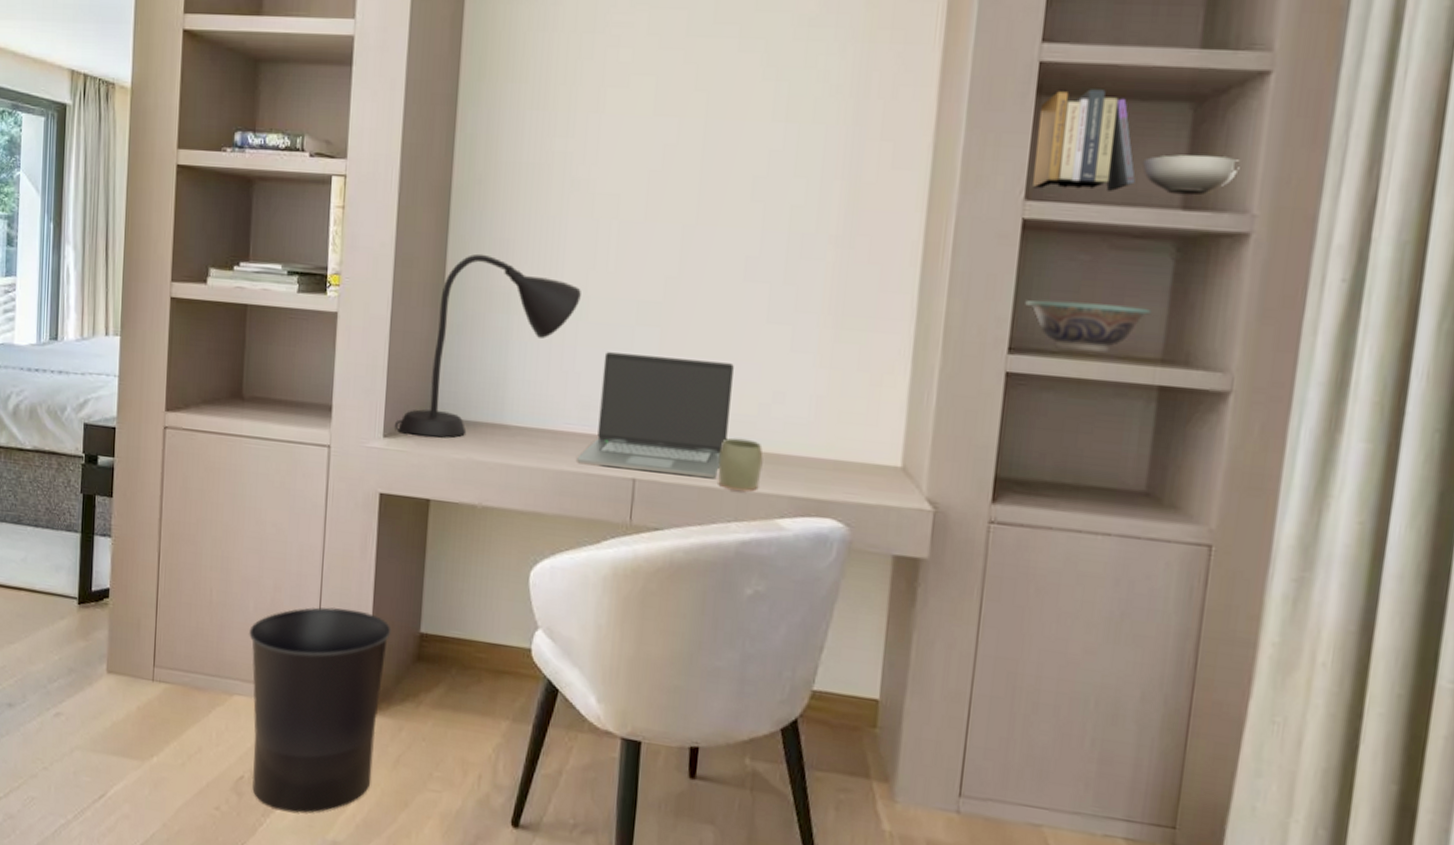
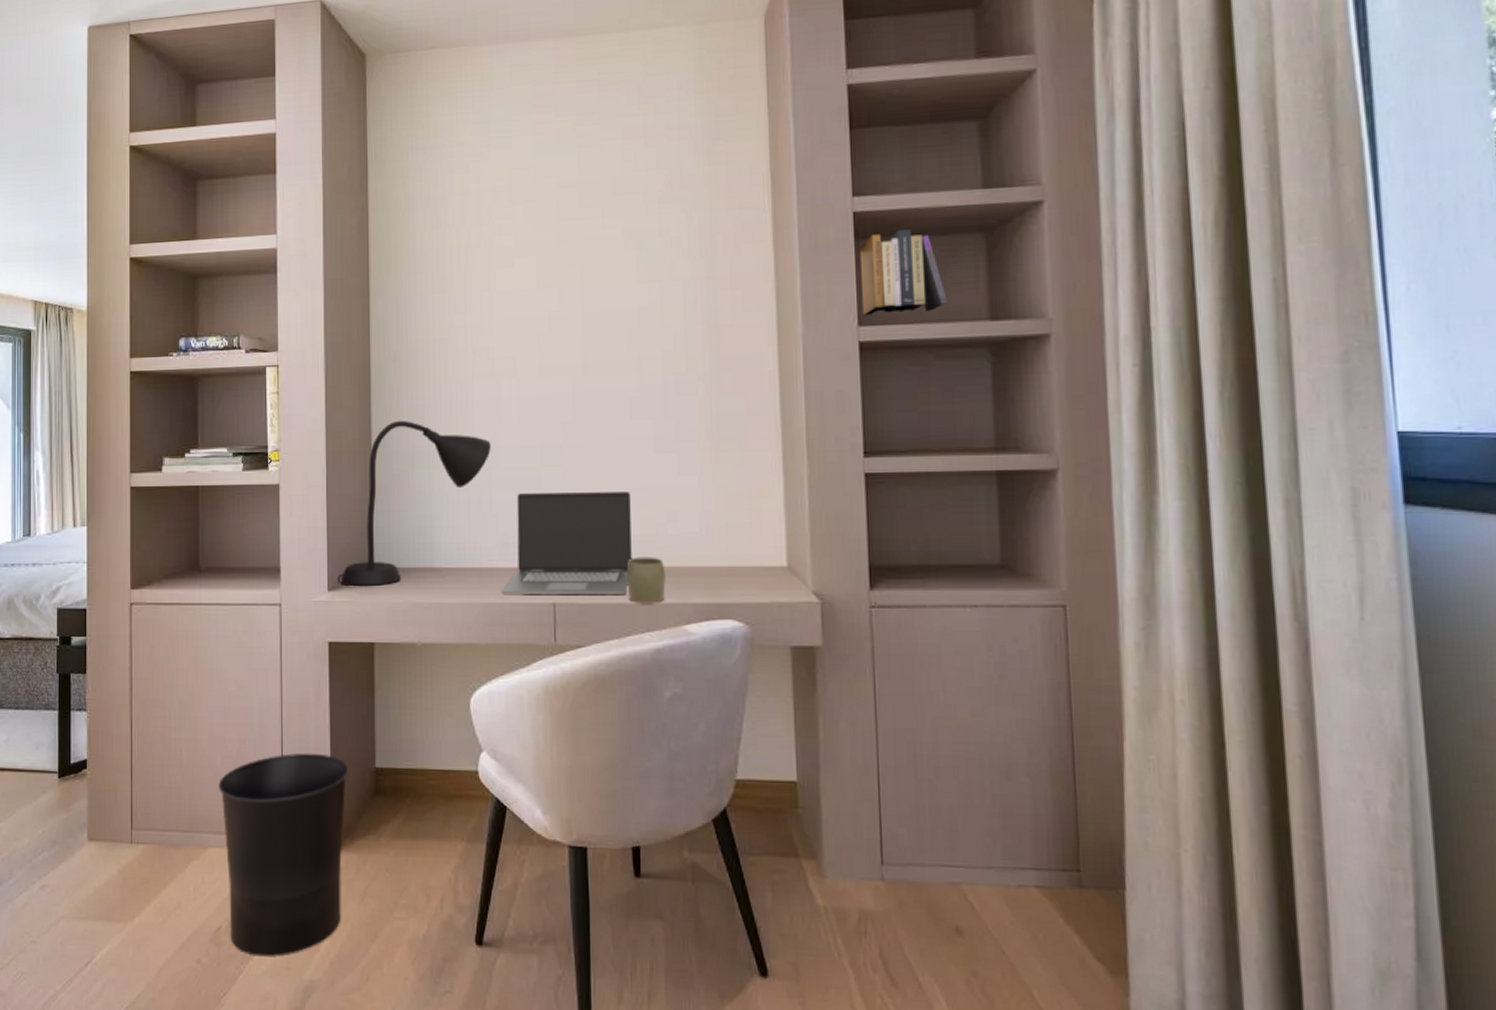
decorative bowl: present [1025,300,1152,353] -> none [872,405,980,448]
bowl: present [1142,154,1240,196] -> none [951,274,1032,309]

